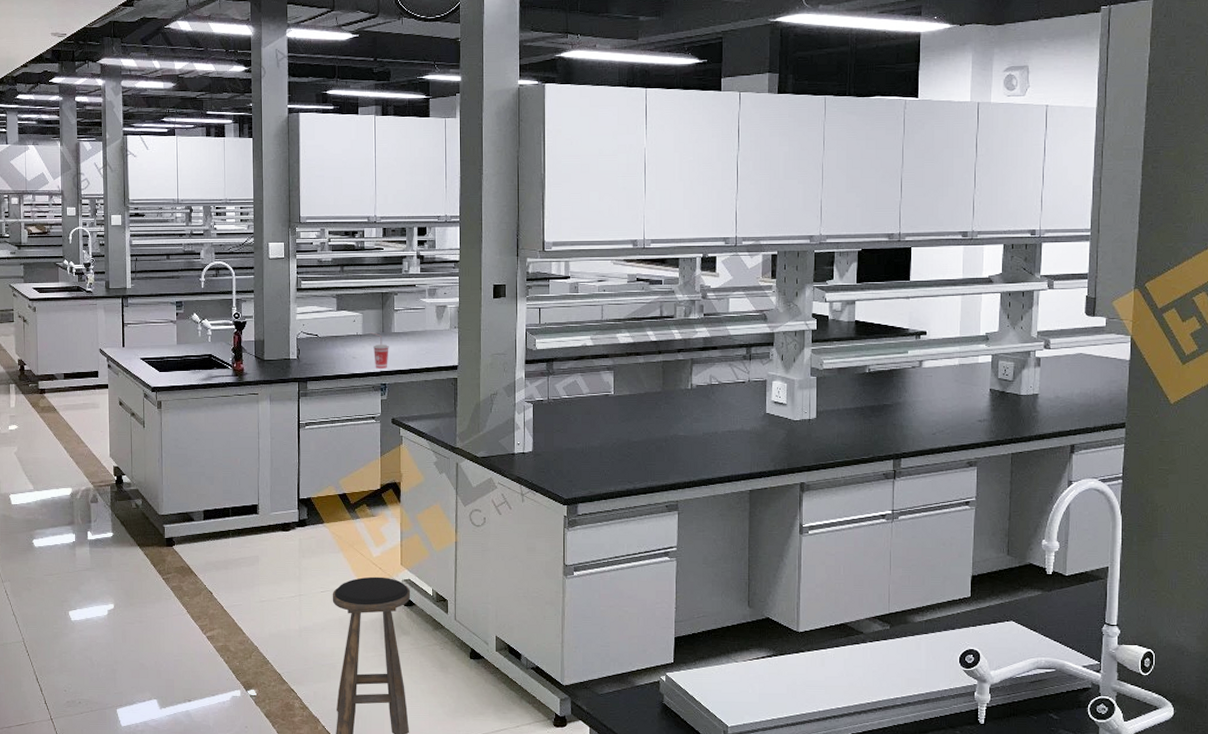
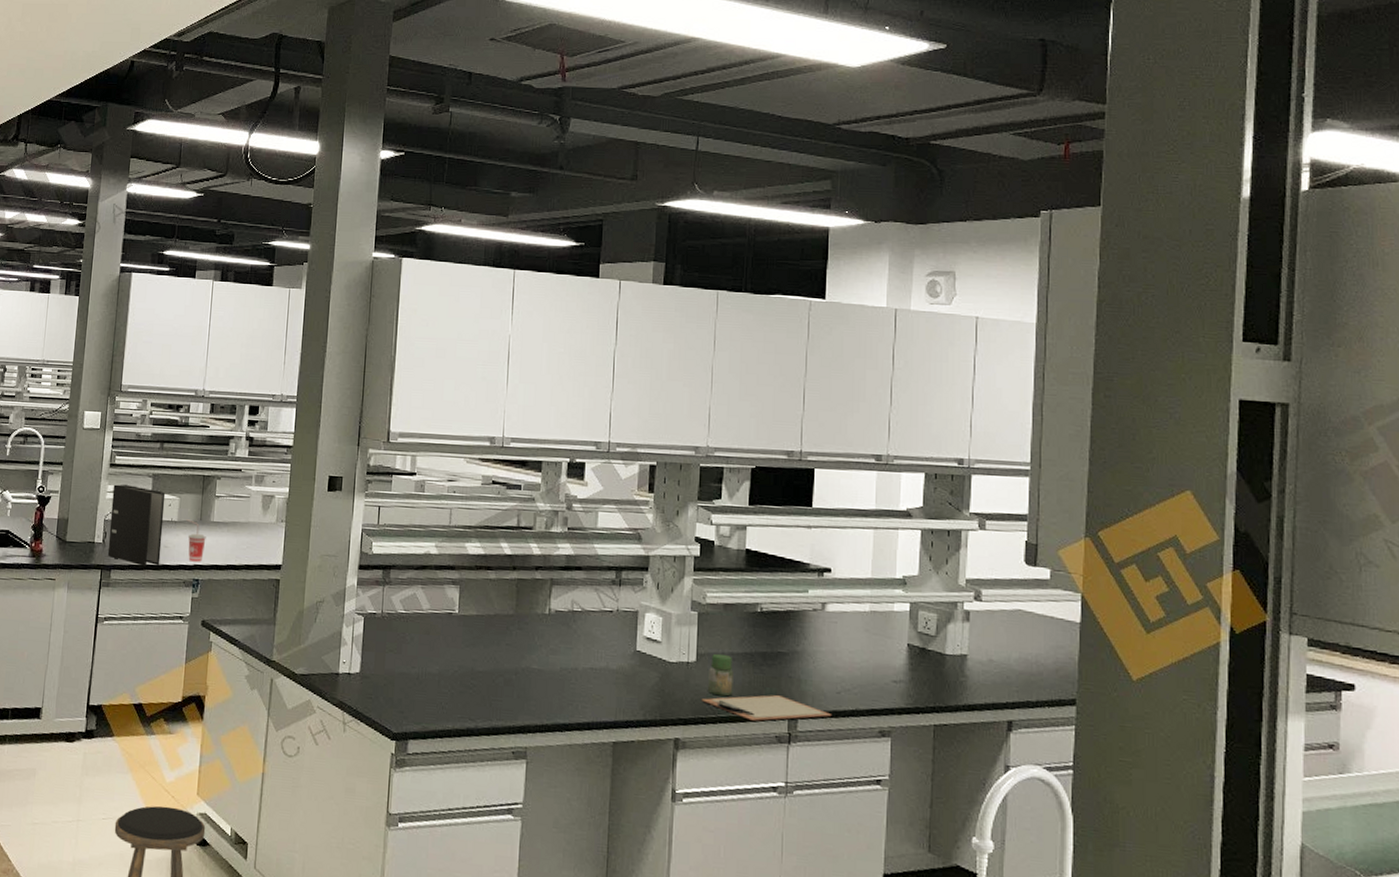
binder: none [301,305,350,377] -> present [107,484,166,567]
clipboard: none [821,440,929,463] -> present [701,695,832,721]
jar: none [827,410,847,445] -> present [708,653,734,697]

